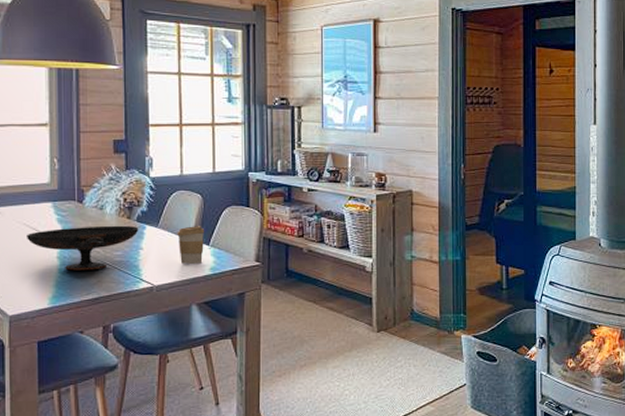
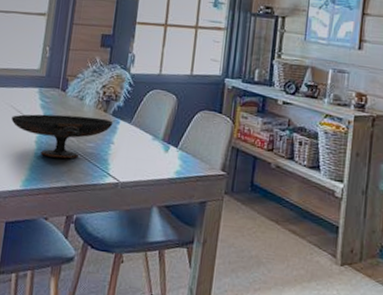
coffee cup: present [177,226,205,264] -> none [147,126,176,166]

